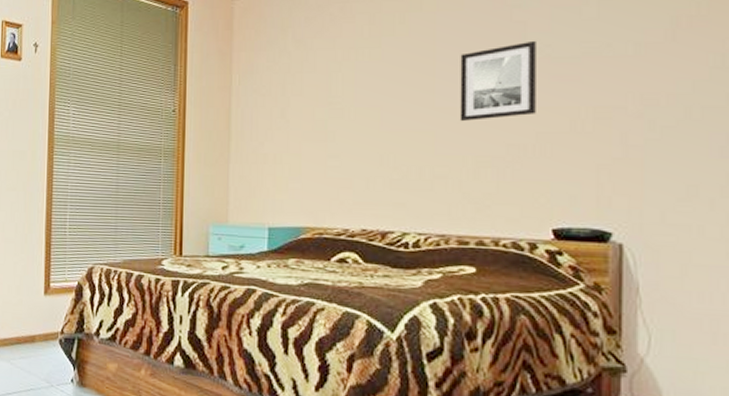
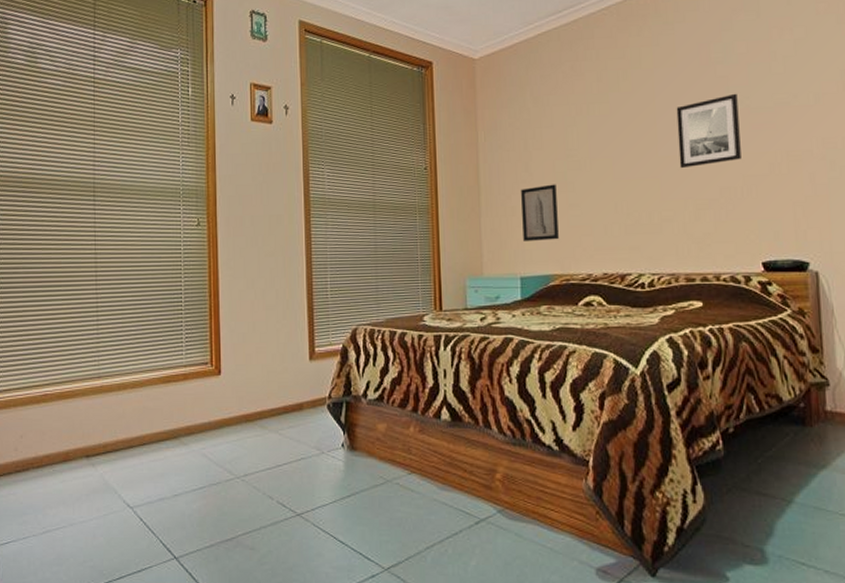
wall art: none [274,132,315,191] -> present [521,184,559,241]

